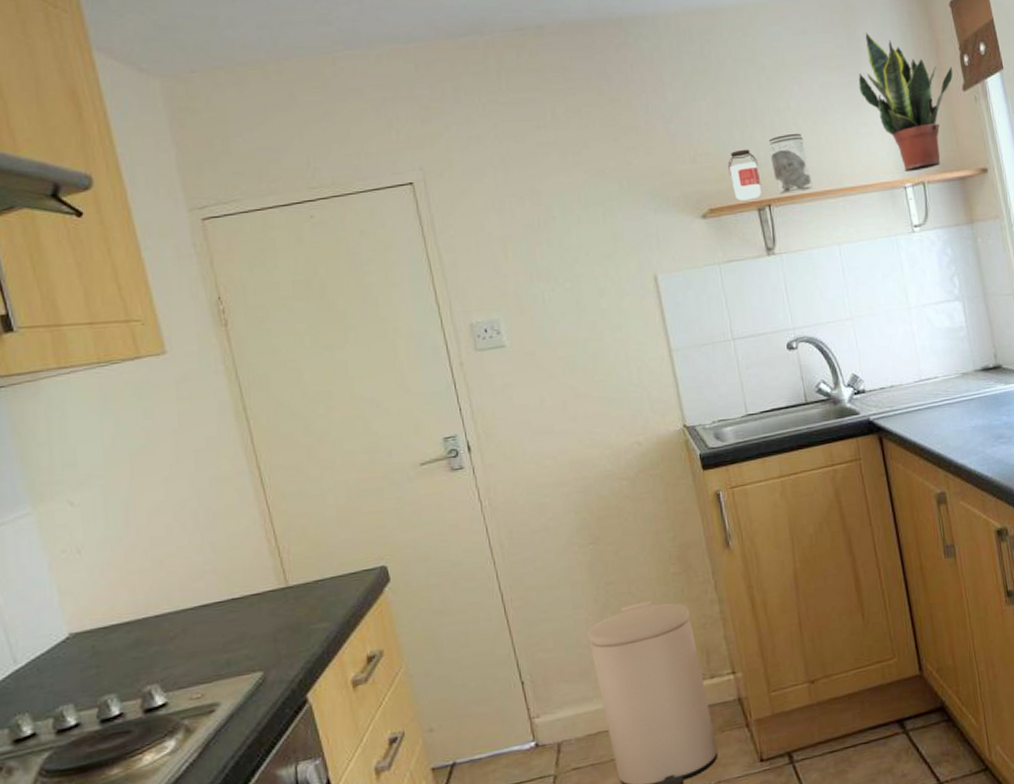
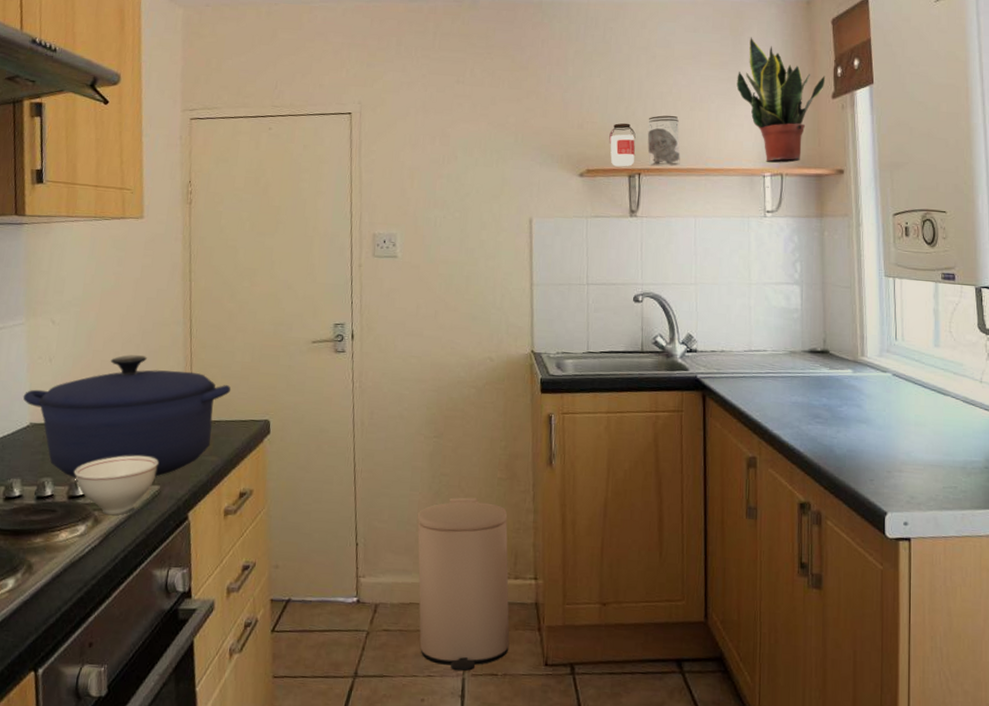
cooking pot: none [51,520,330,687] -> present [23,354,231,478]
bowl: none [144,639,255,721] -> present [73,455,159,516]

